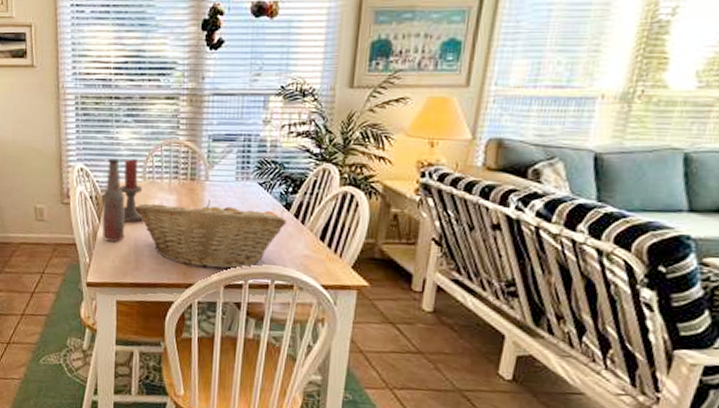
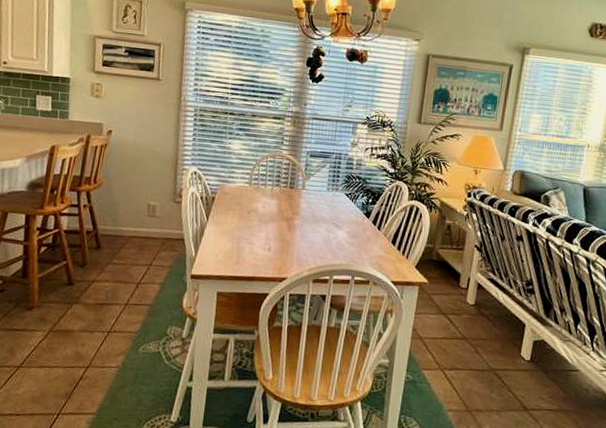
bottle: present [102,158,125,242] -> none [209,165,232,239]
candle holder: present [120,159,143,222] -> none [228,166,249,222]
fruit basket: present [135,198,288,270] -> none [240,204,367,267]

